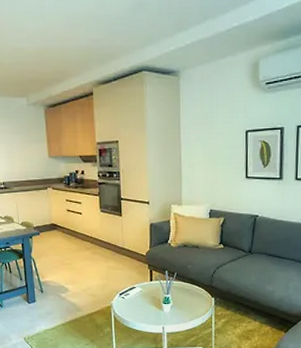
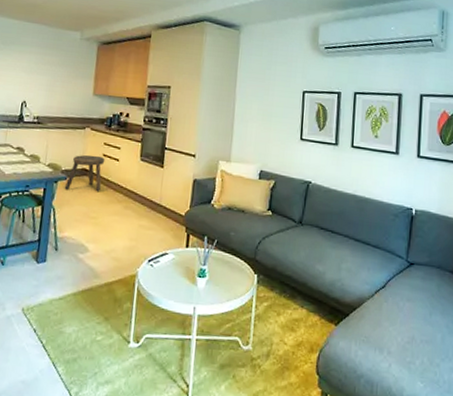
stool: none [39,211,70,244] -> present [64,155,106,192]

